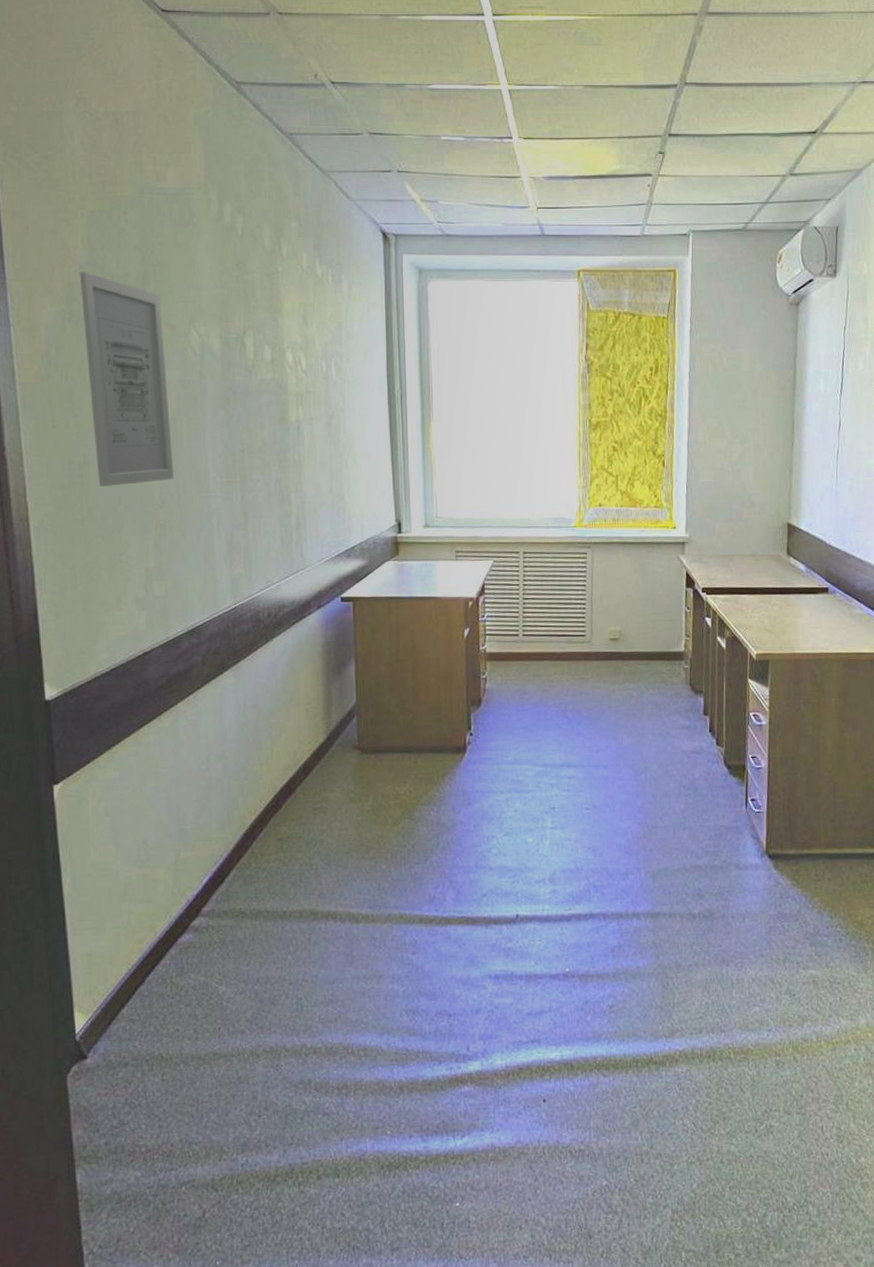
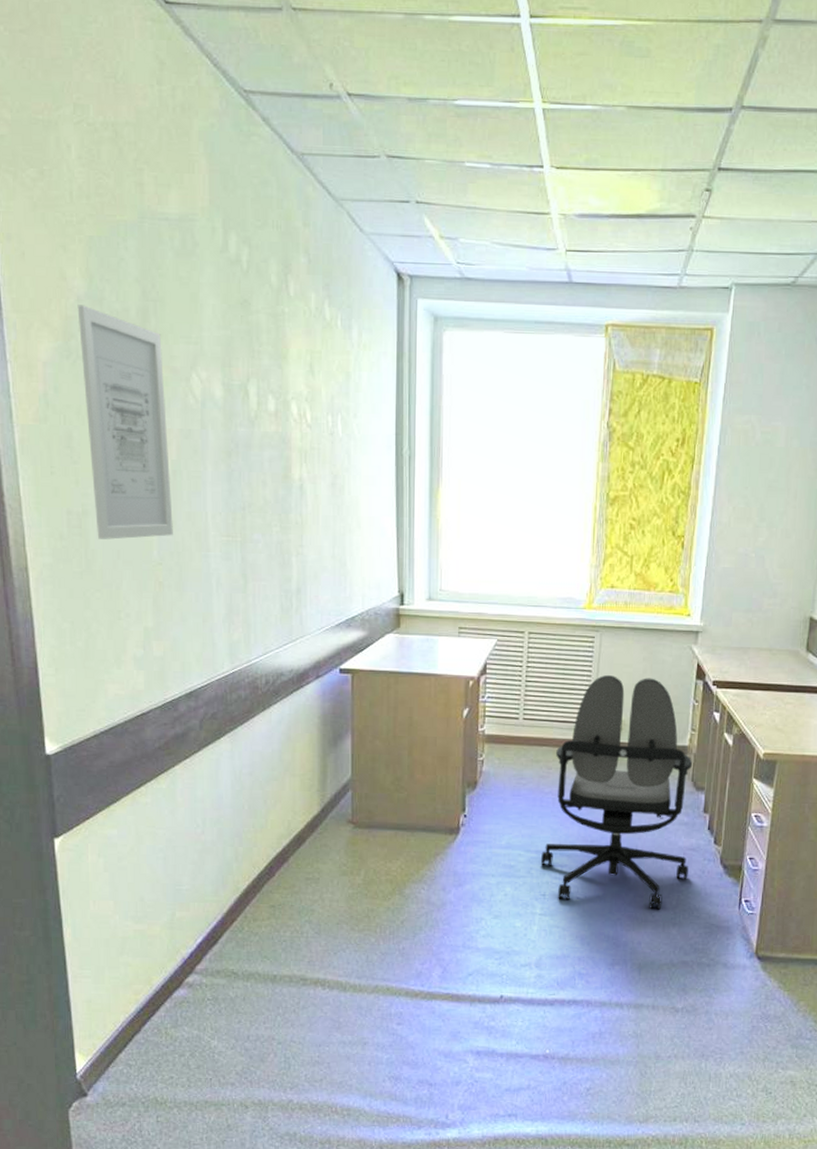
office chair: none [549,588,694,815] -> present [541,675,693,910]

